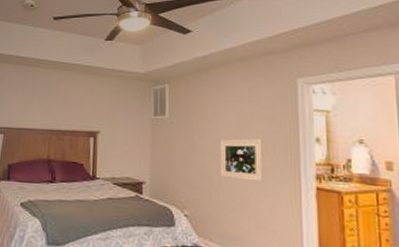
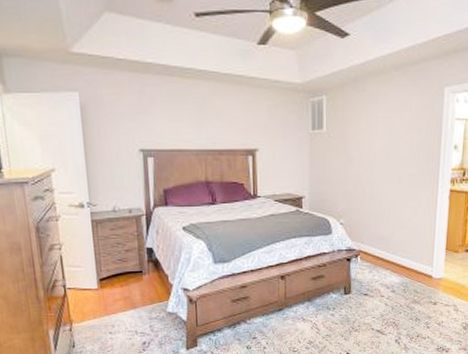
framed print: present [219,138,265,182] -> none [371,149,411,188]

